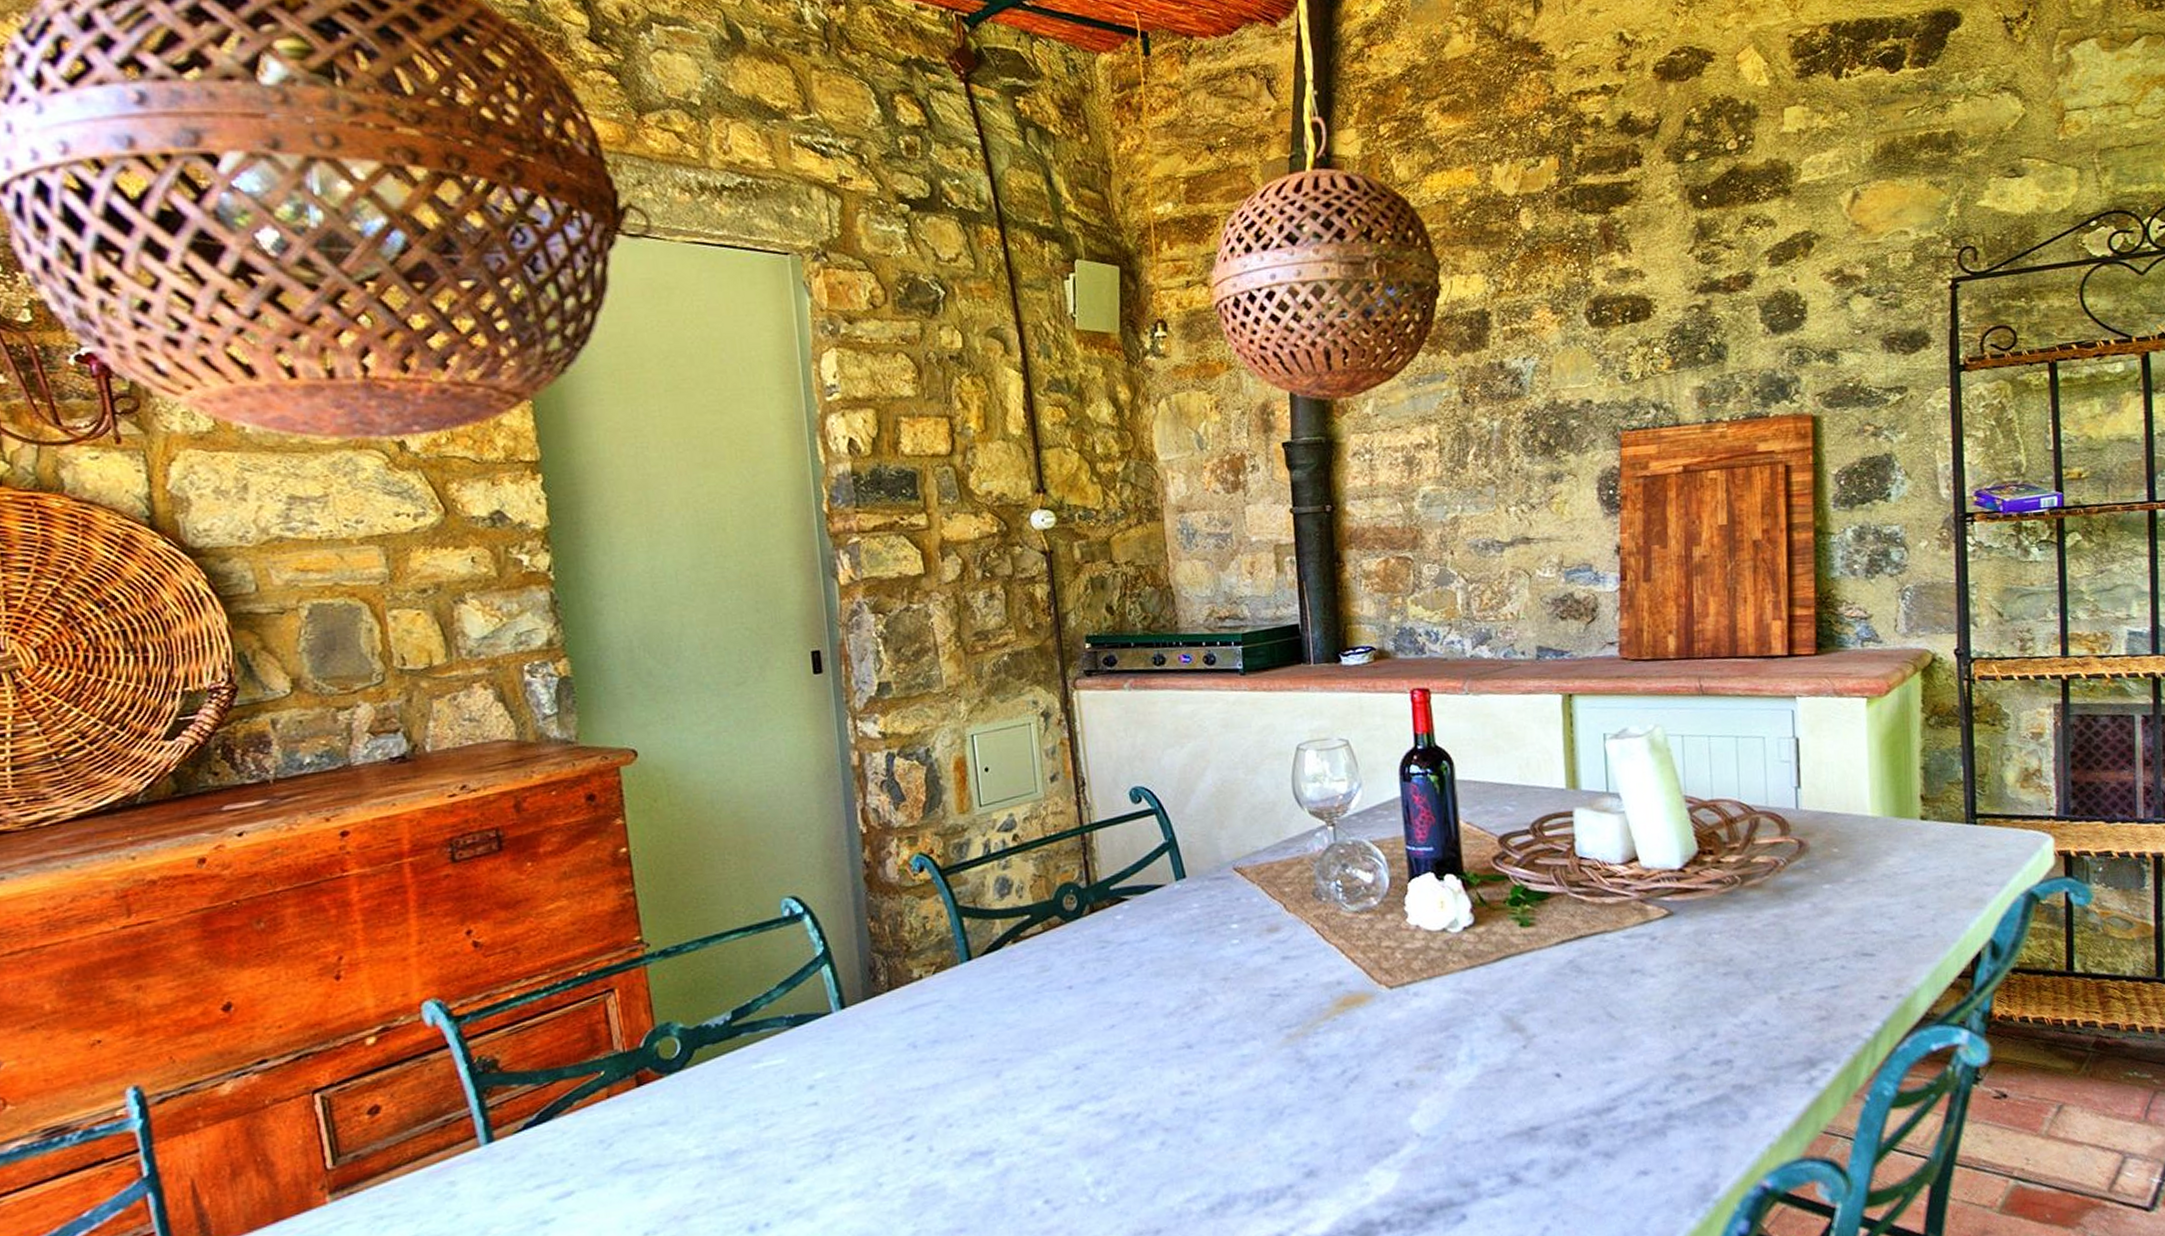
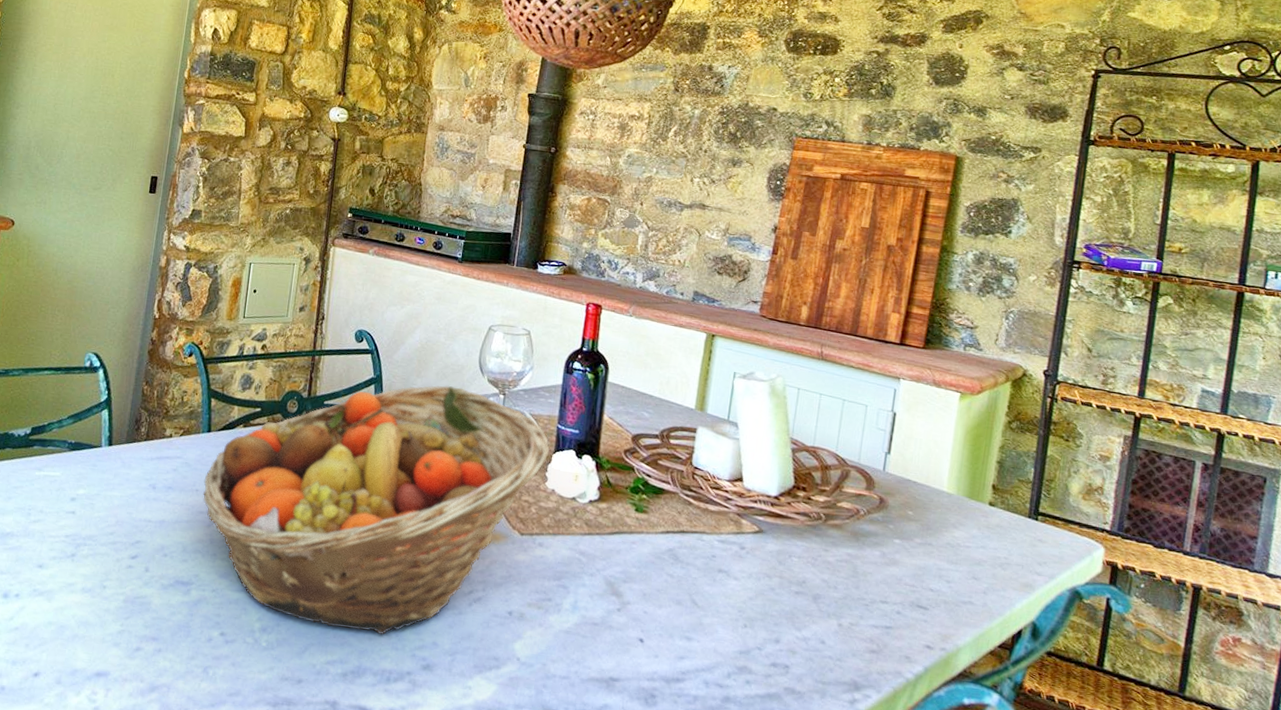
fruit basket: none [977,829,1404,1159] -> present [202,386,551,634]

